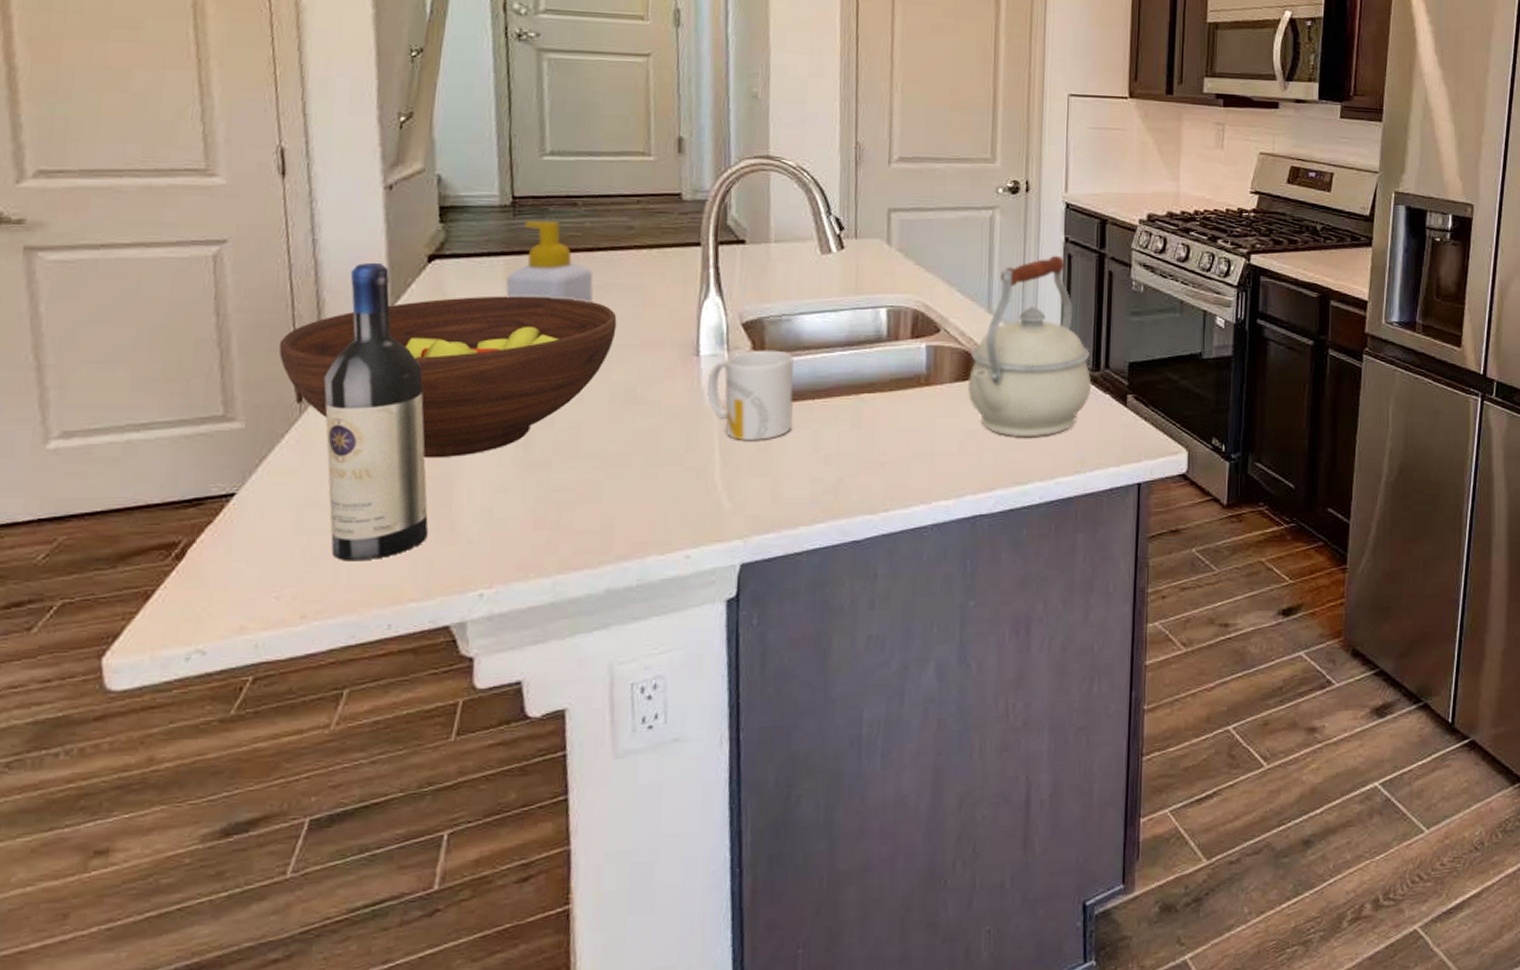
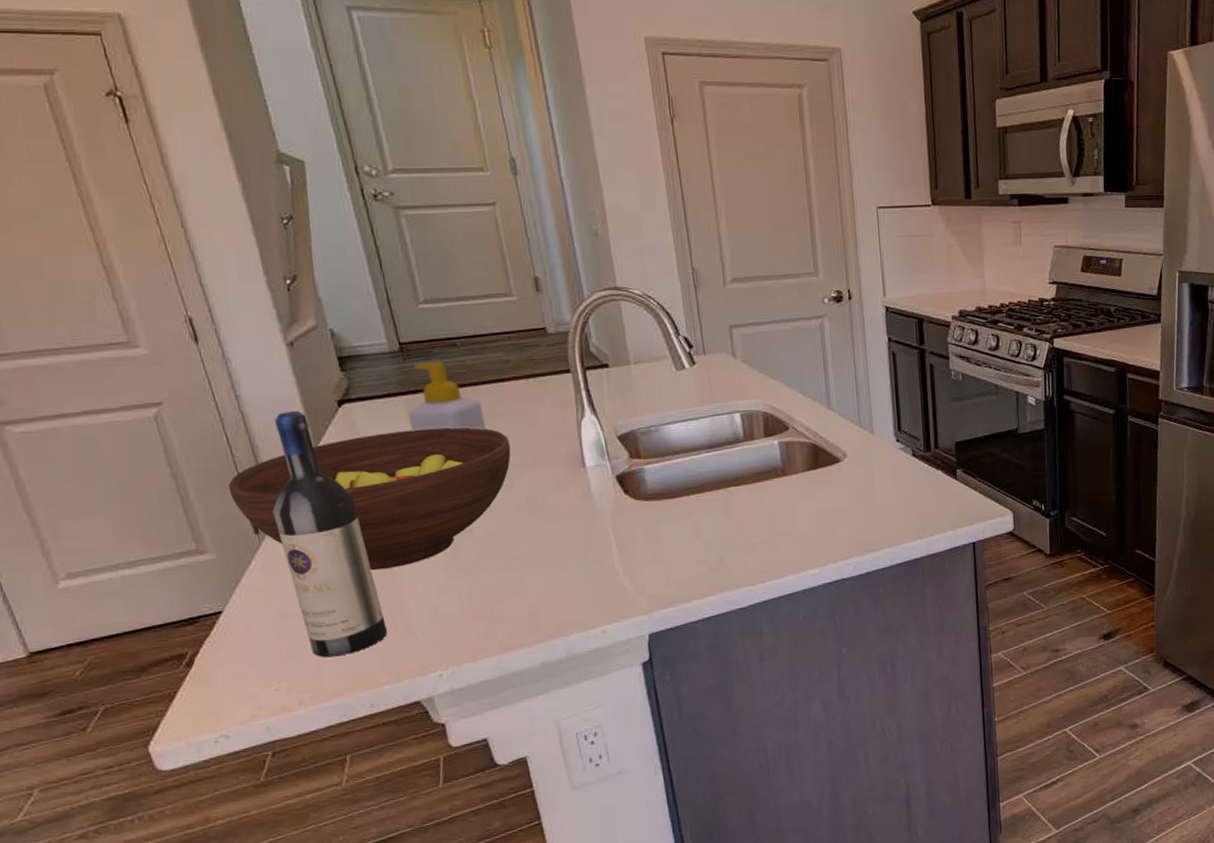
mug: present [706,350,794,442] -> none [596,456,674,535]
kettle: present [968,255,1092,438] -> none [818,354,925,513]

